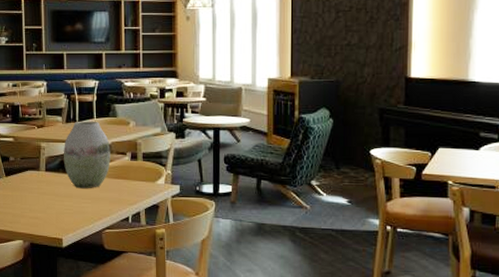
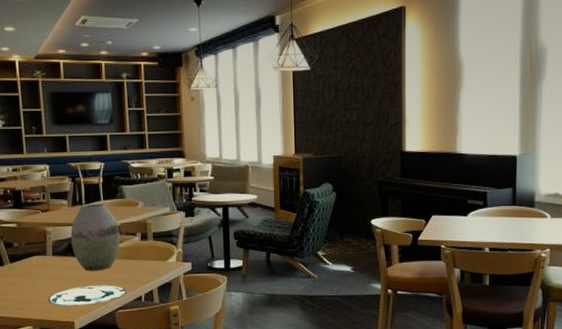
plate: none [39,203,114,223] -> present [48,285,126,306]

